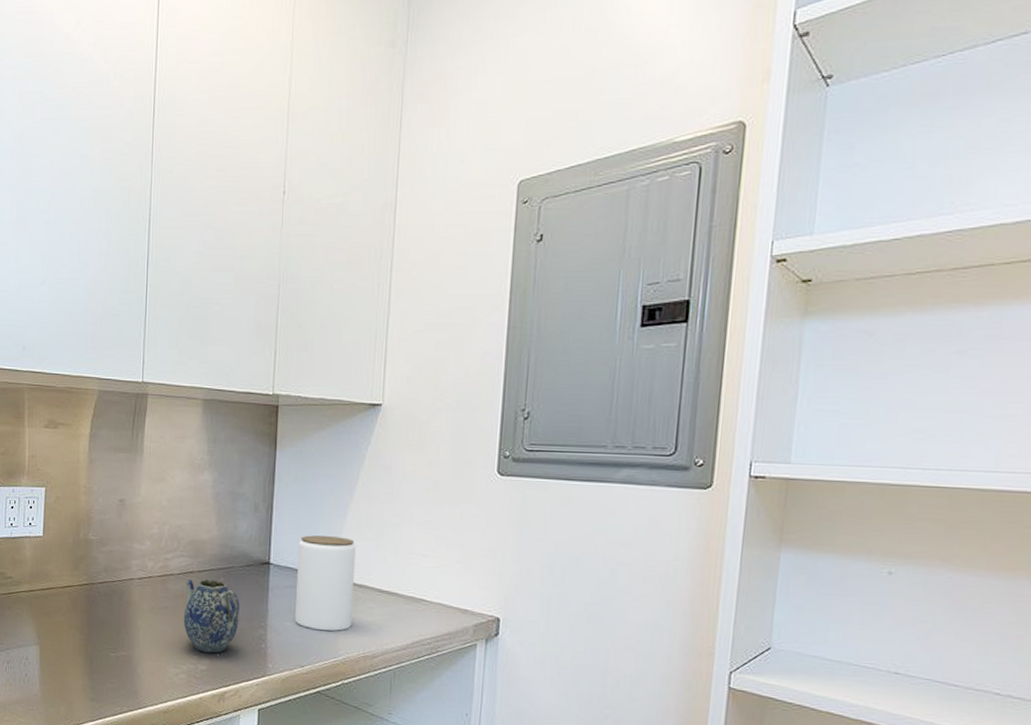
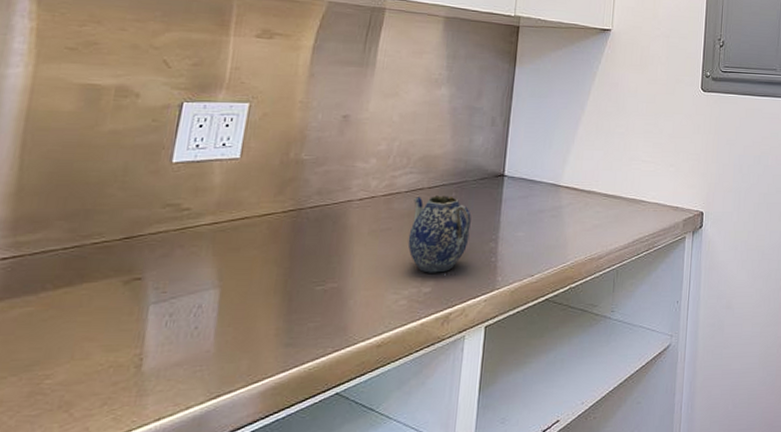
jar: present [295,535,356,631] -> none [527,146,586,238]

